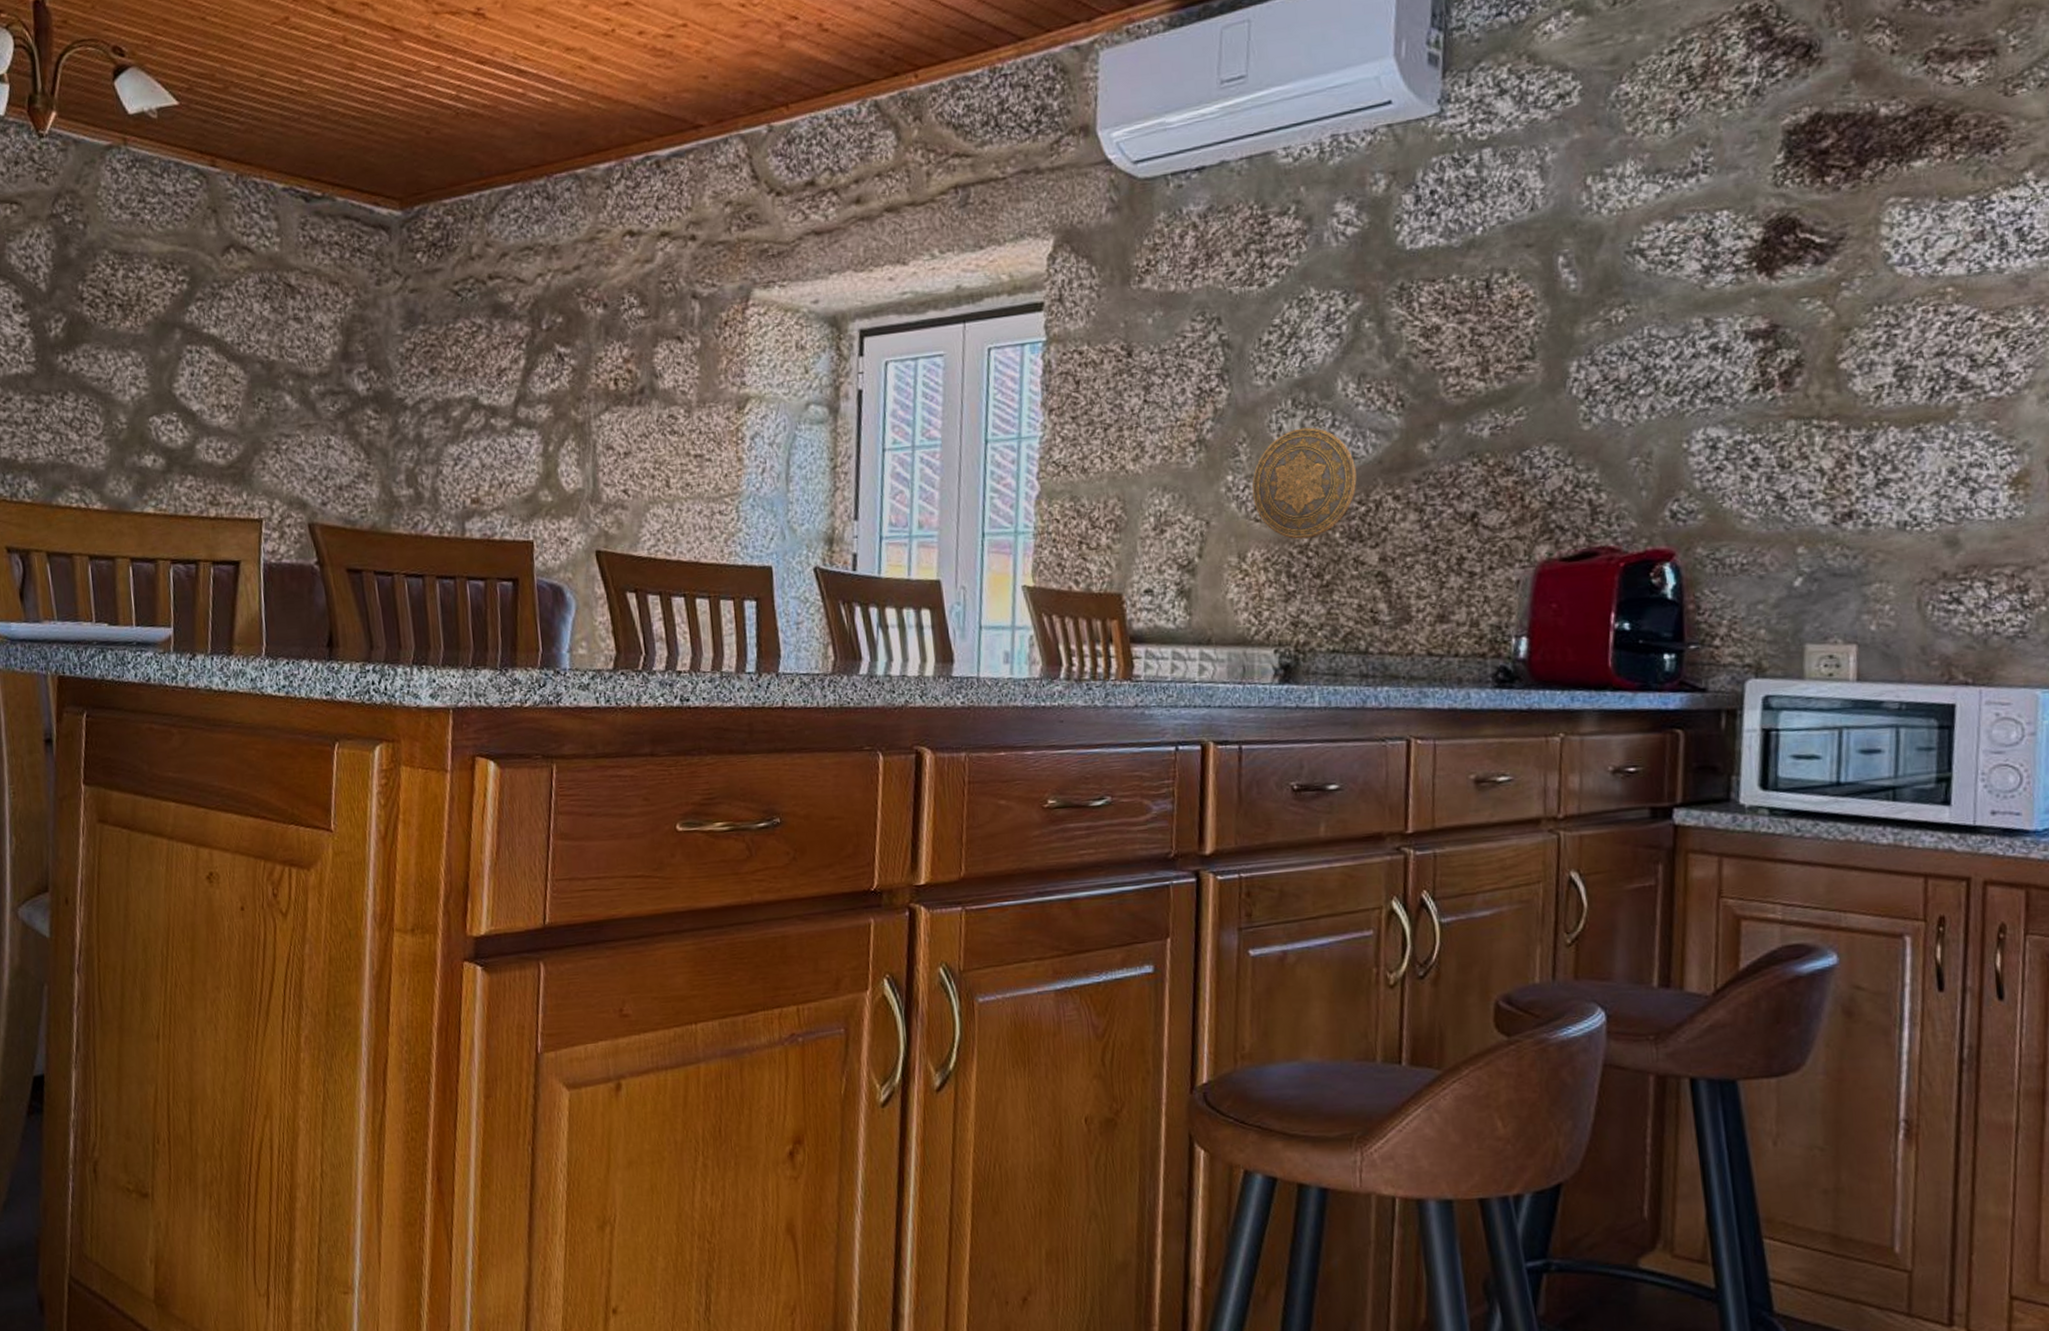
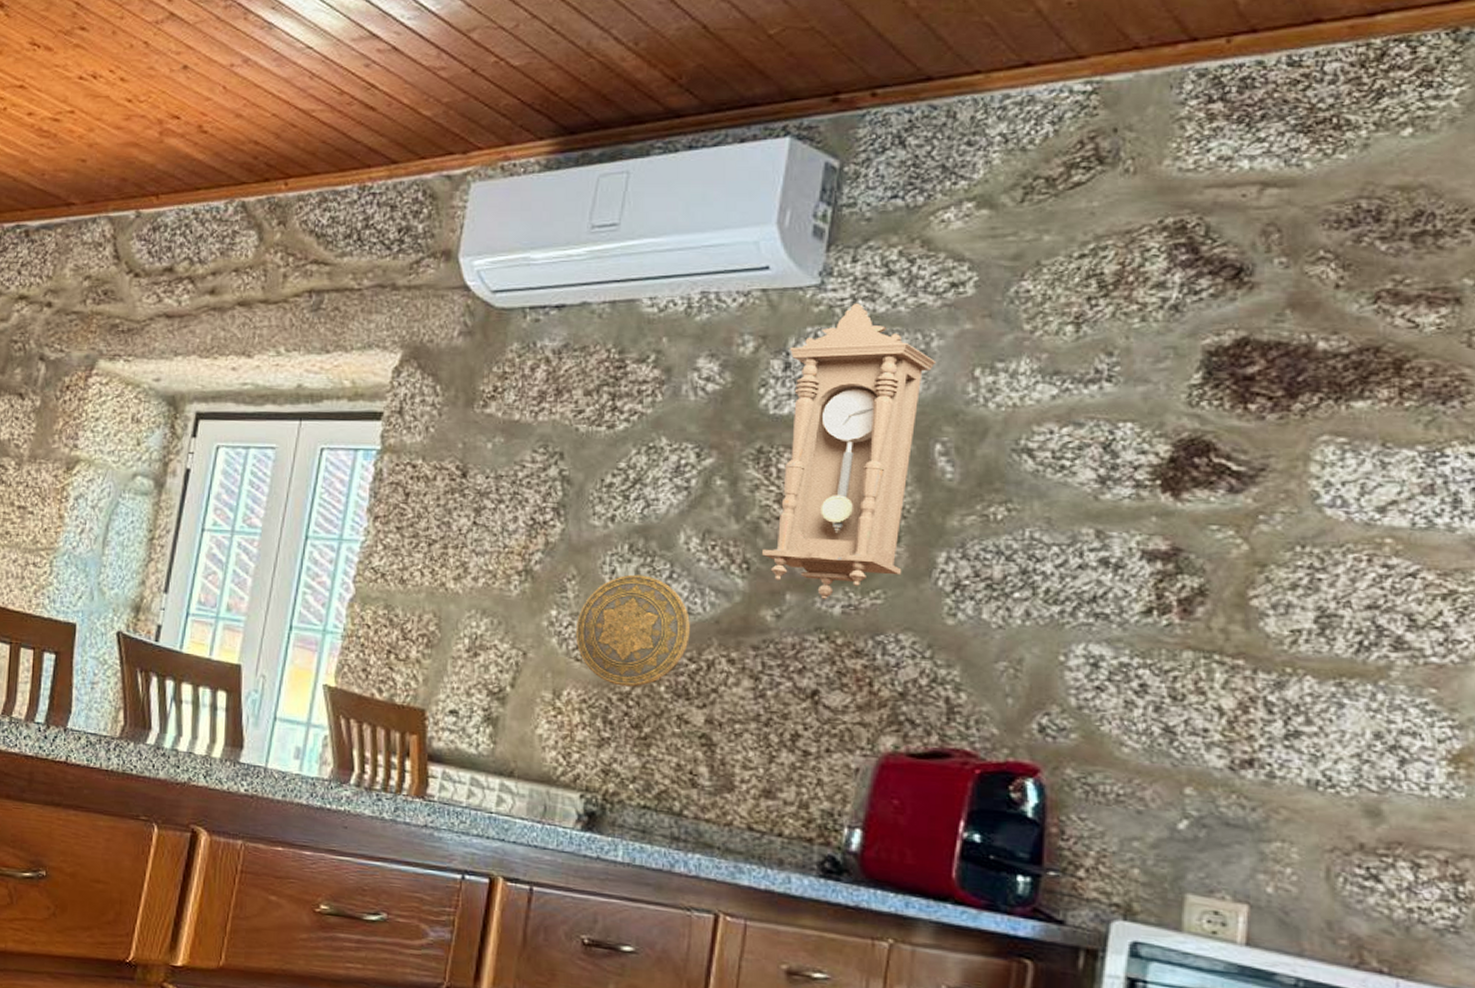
pendulum clock: none [1414,126,1552,425] -> present [763,303,937,600]

